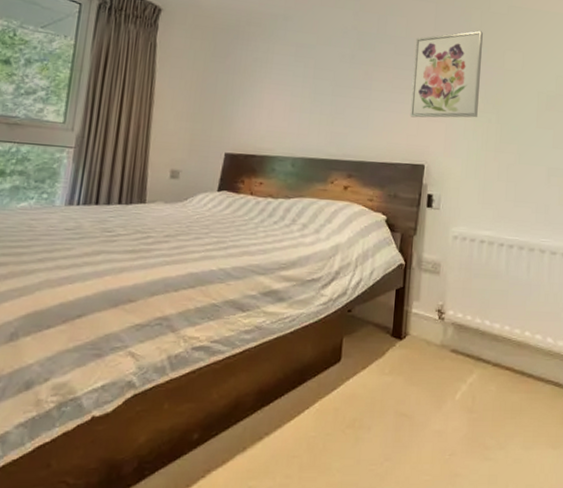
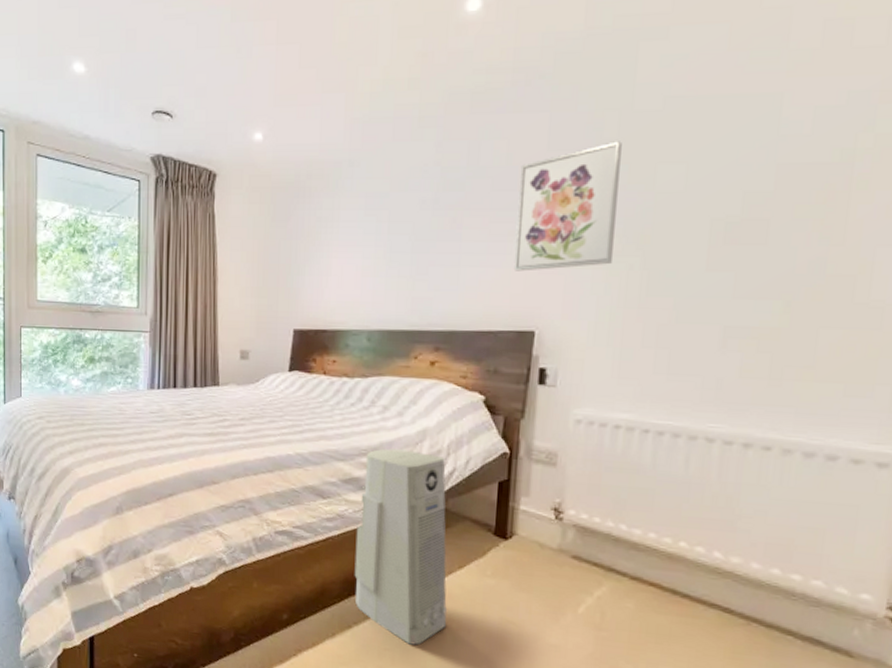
air purifier: none [268,262,354,448] -> present [354,448,447,645]

